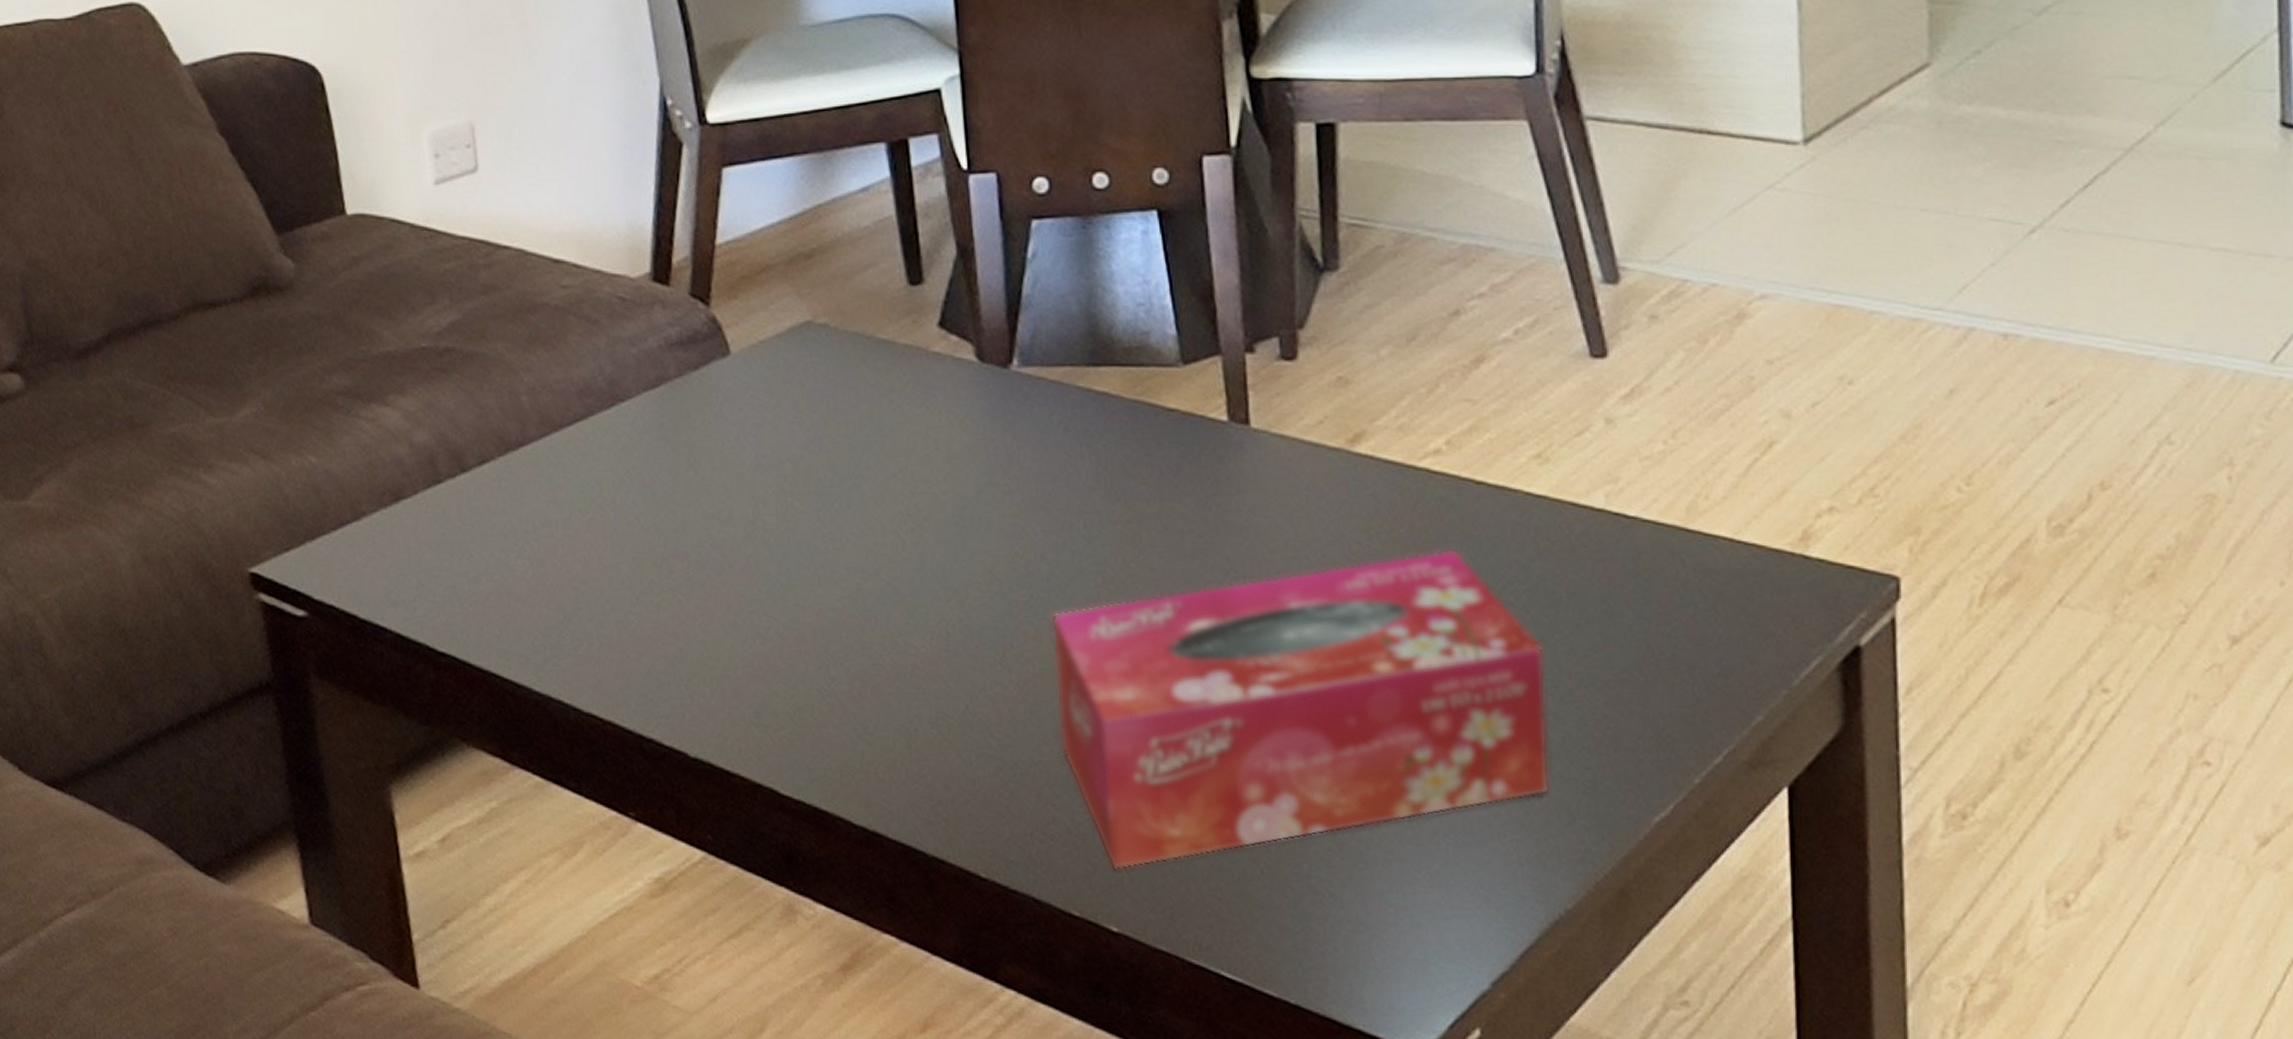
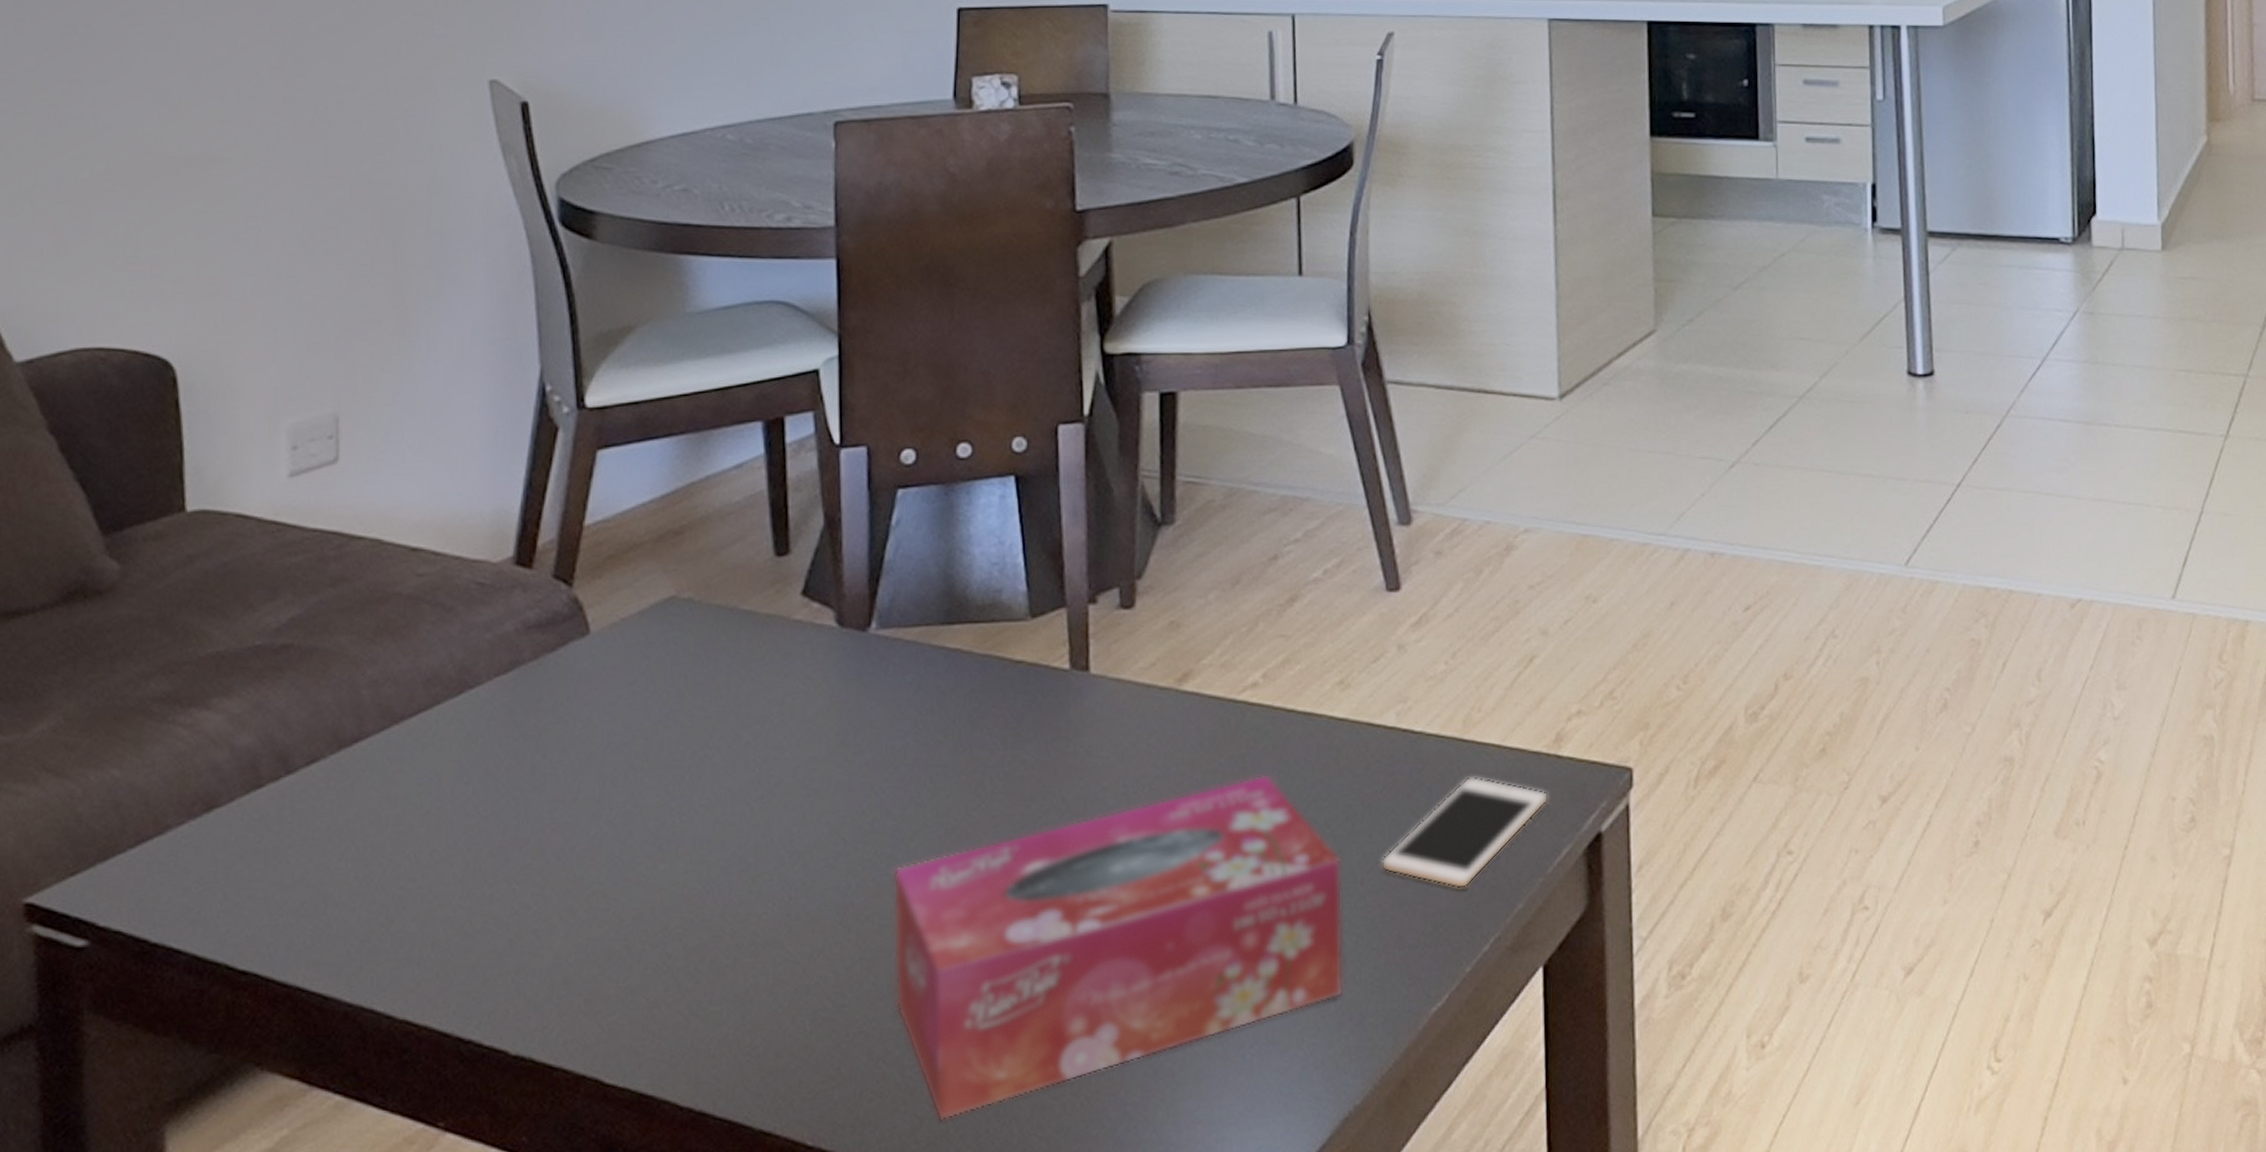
cell phone: none [1591,571,1794,693] -> present [1381,776,1549,889]

